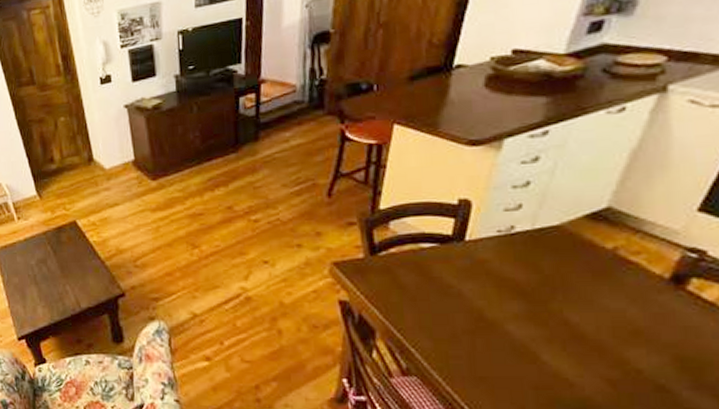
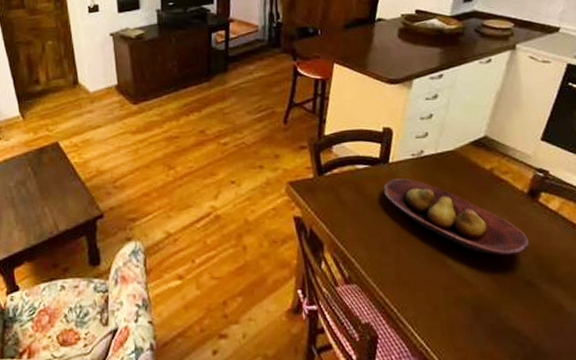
fruit bowl: none [454,258,666,354] -> present [382,178,529,256]

